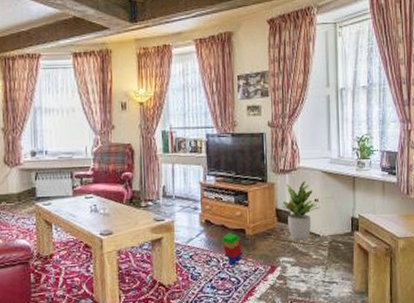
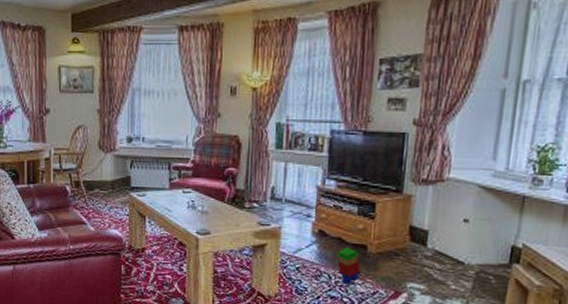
potted plant: present [281,180,321,241] -> none [417,195,471,267]

